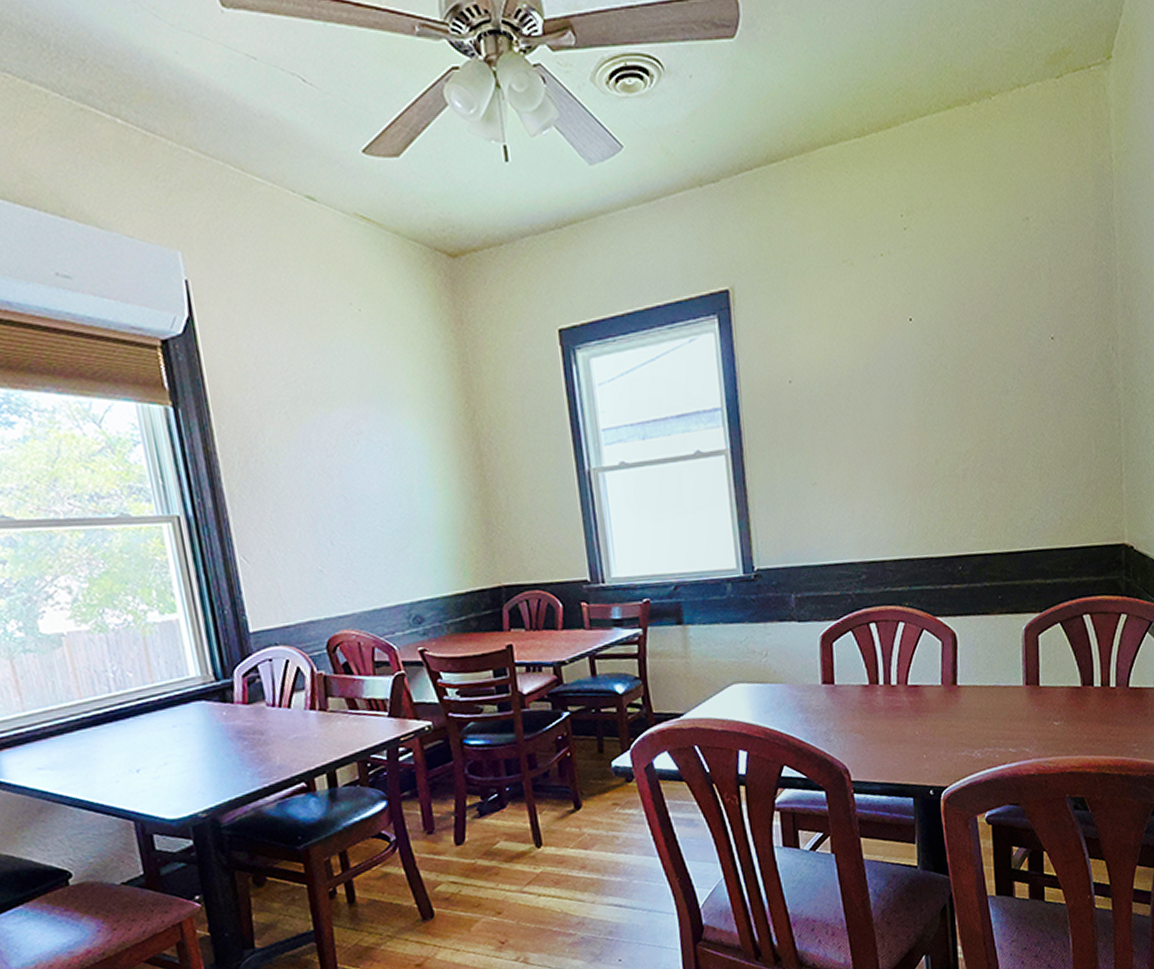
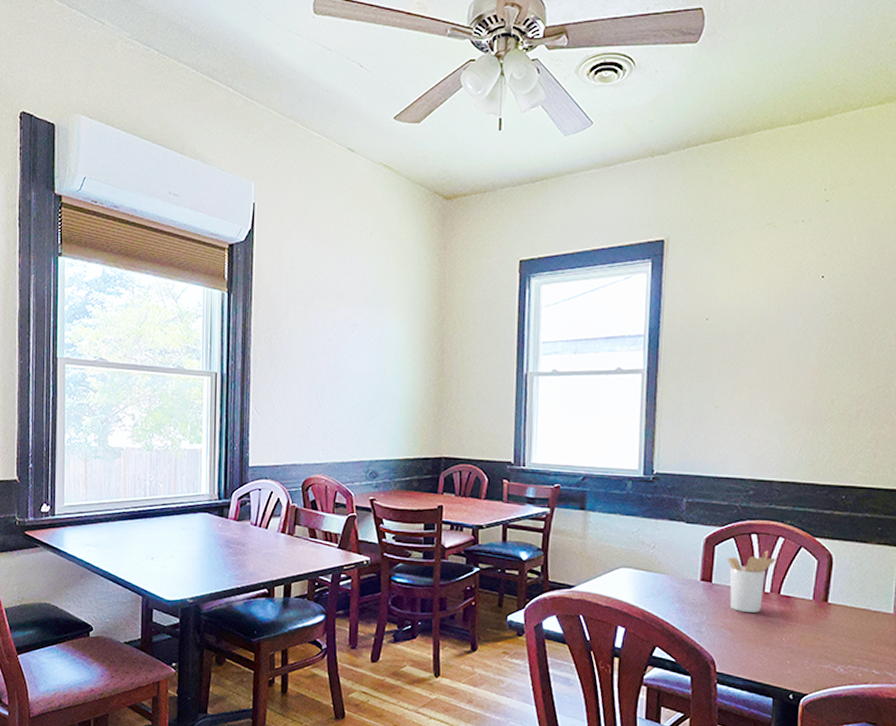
utensil holder: none [847,639,898,711] -> present [727,550,776,613]

